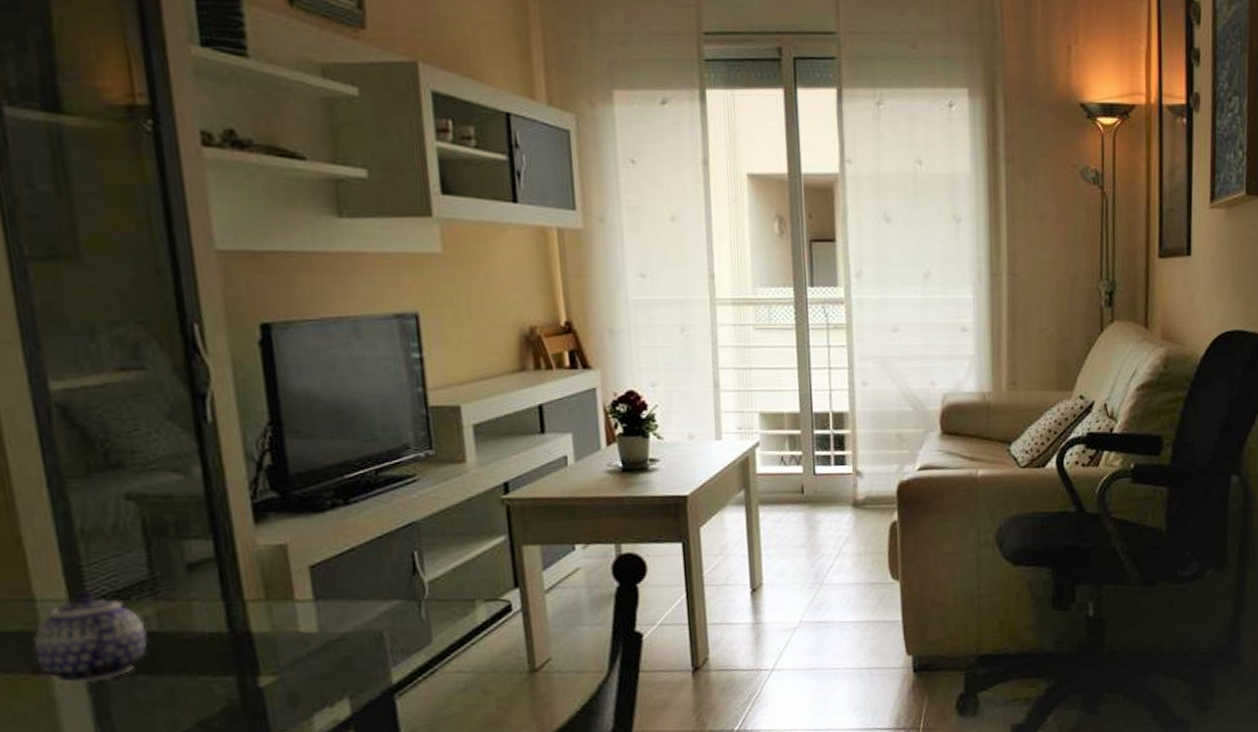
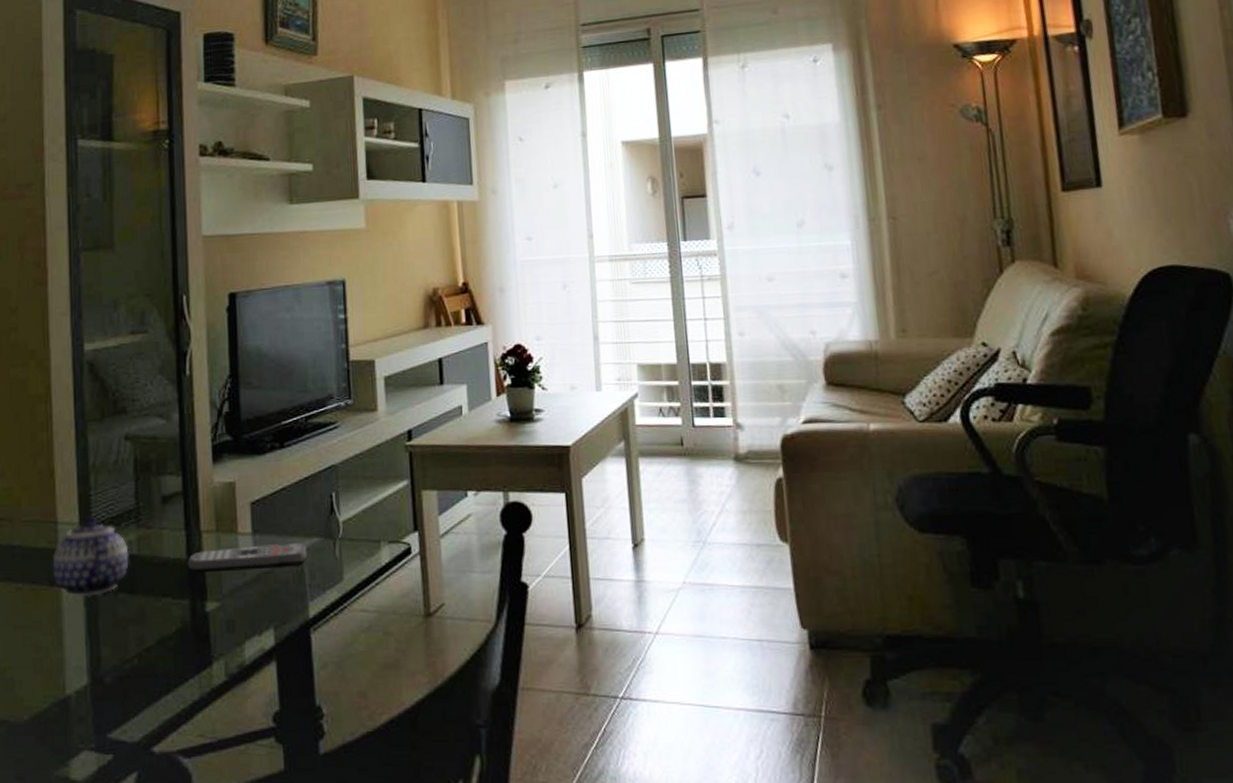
remote control: none [229,606,387,647] -> present [187,542,308,573]

